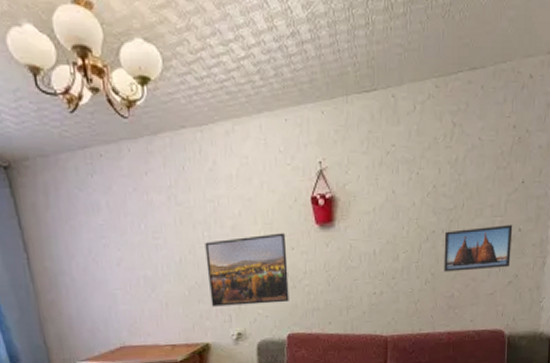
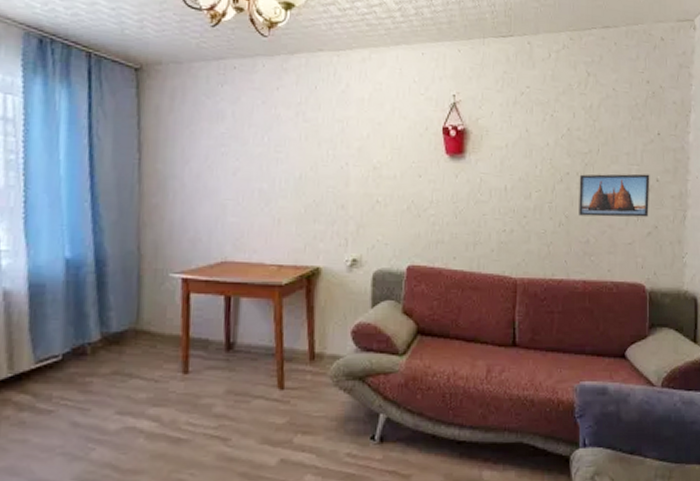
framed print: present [205,232,289,307] -> none [327,159,414,231]

